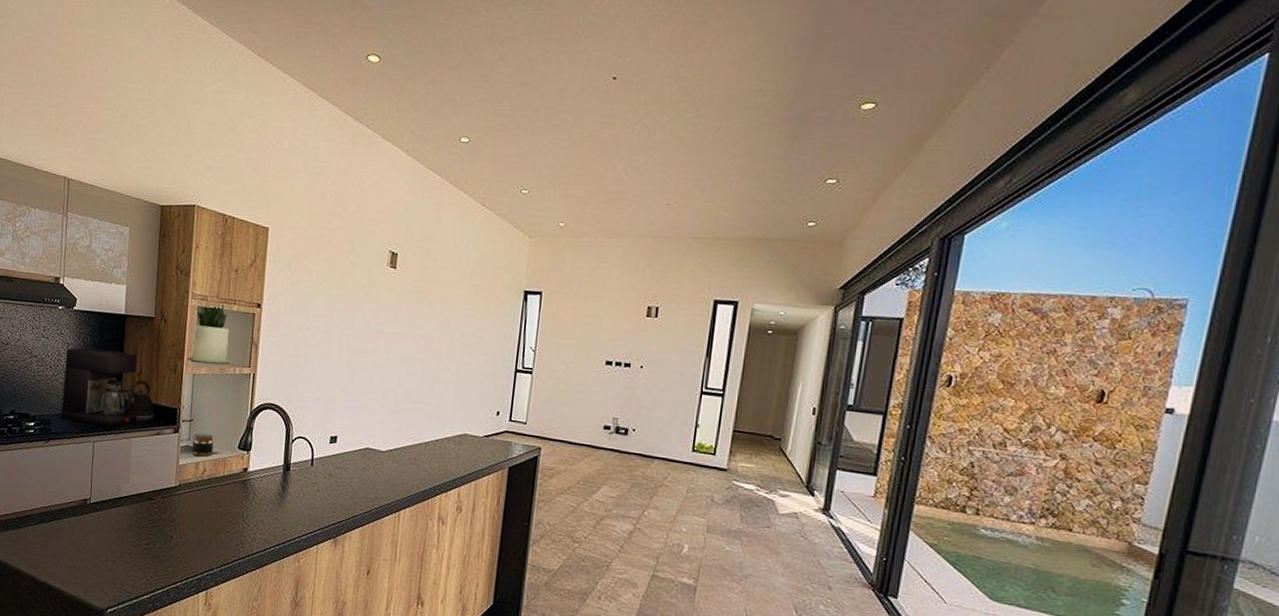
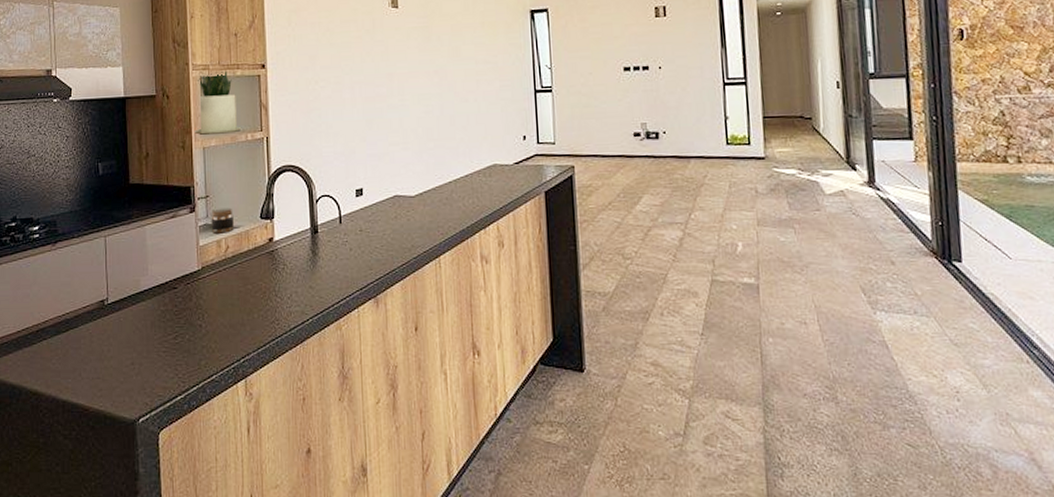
coffee maker: present [61,347,137,428] -> none [67,136,149,219]
kettle: present [124,380,155,422] -> none [133,162,167,207]

